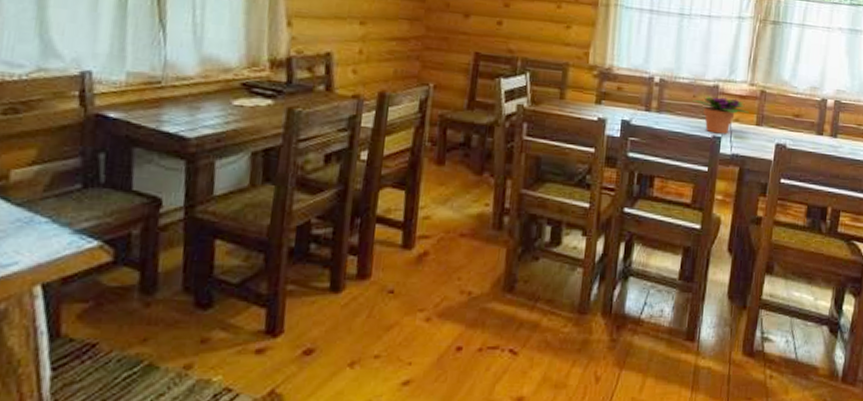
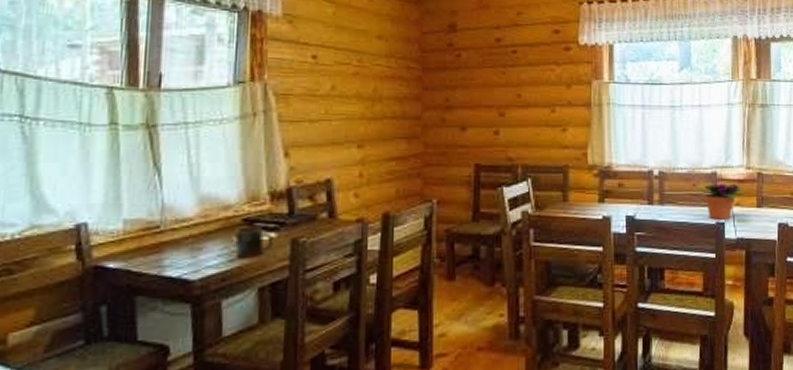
mug: none [232,91,270,122] -> present [235,226,274,258]

